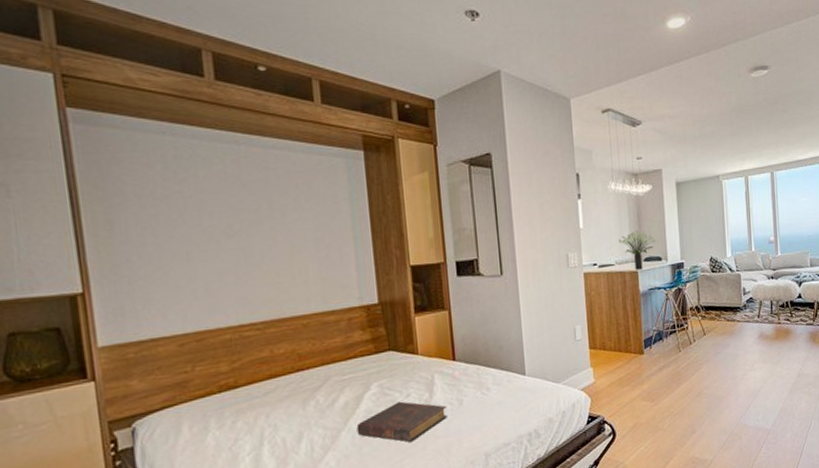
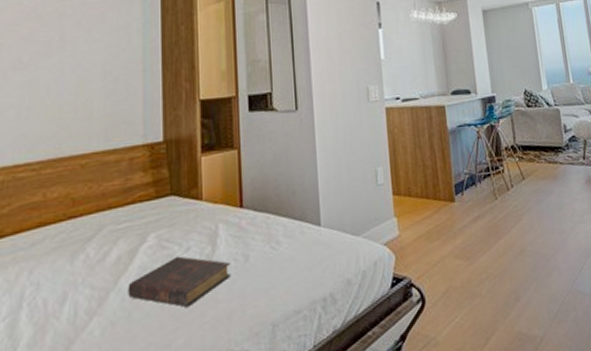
flower arrangement: present [618,230,656,270] -> none [422,61,464,105]

